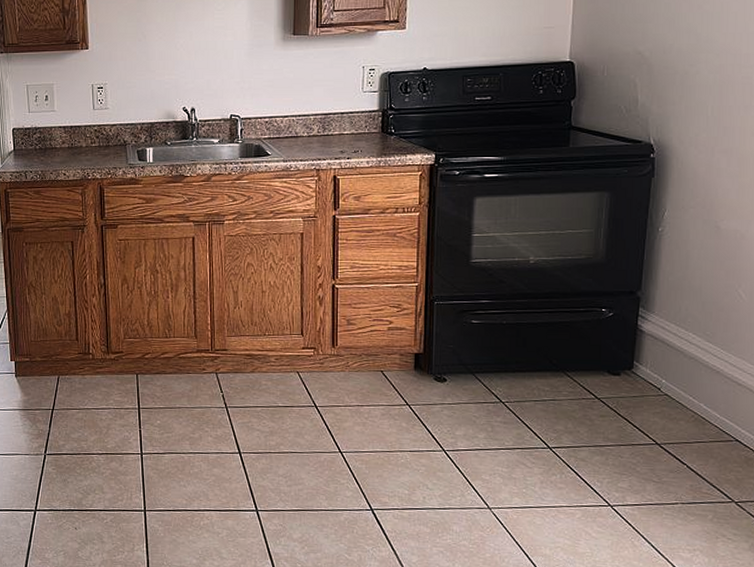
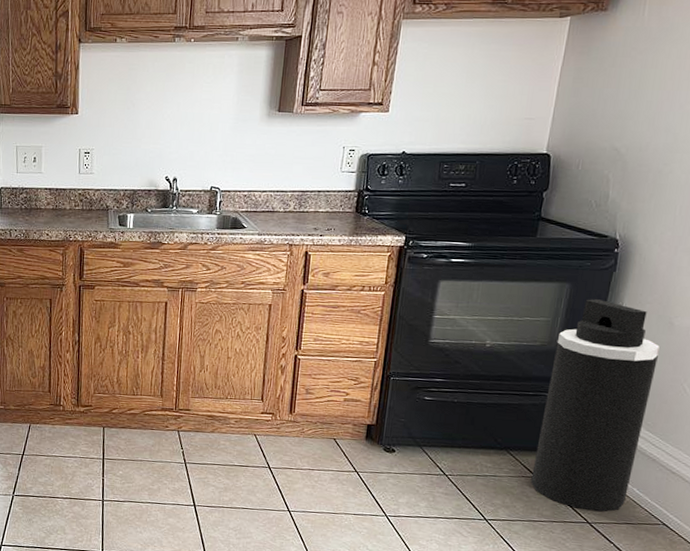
trash can: none [592,207,709,431] -> present [530,299,660,512]

